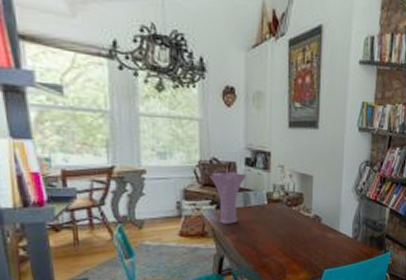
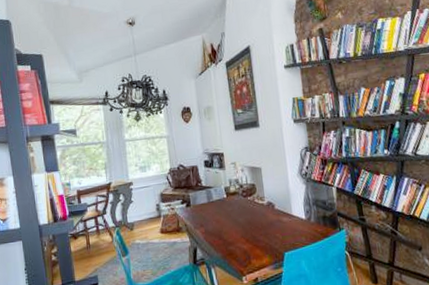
vase: present [210,171,247,224] -> none [179,173,208,219]

